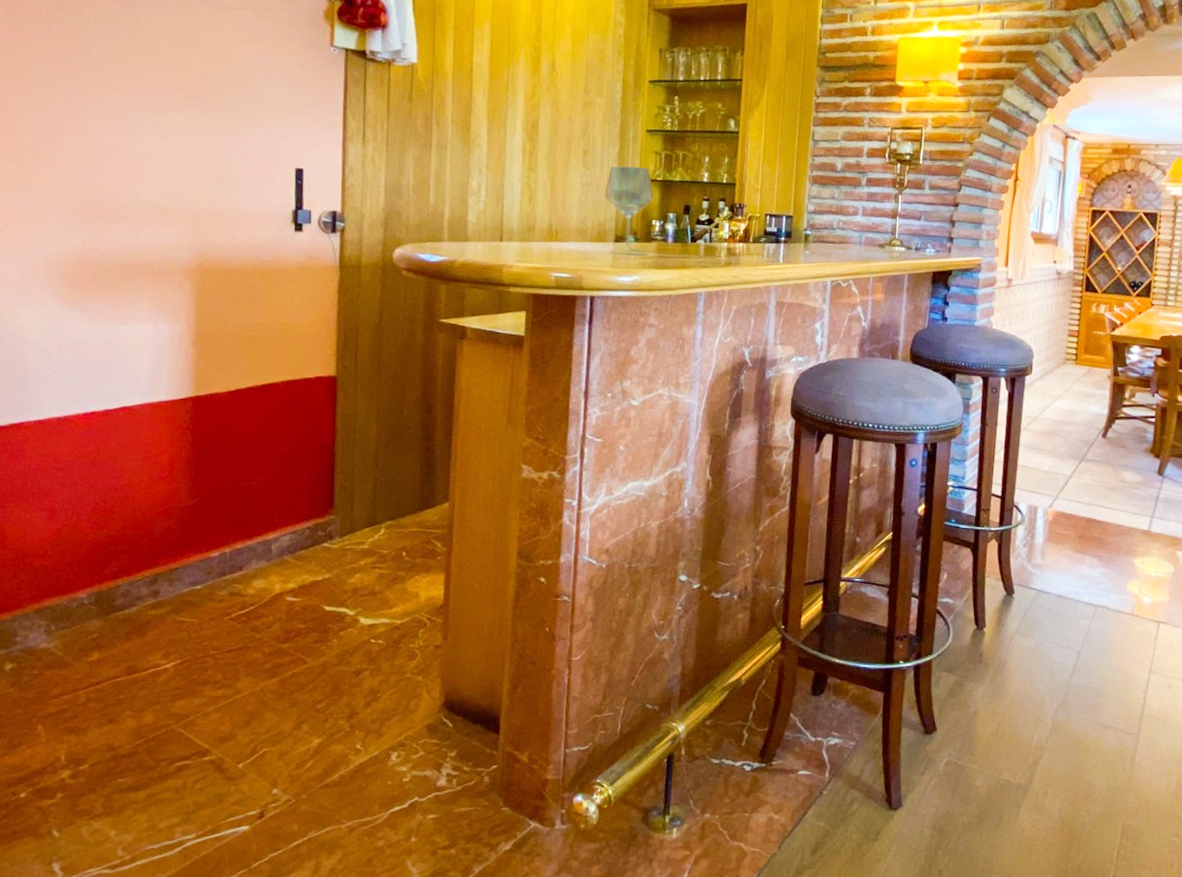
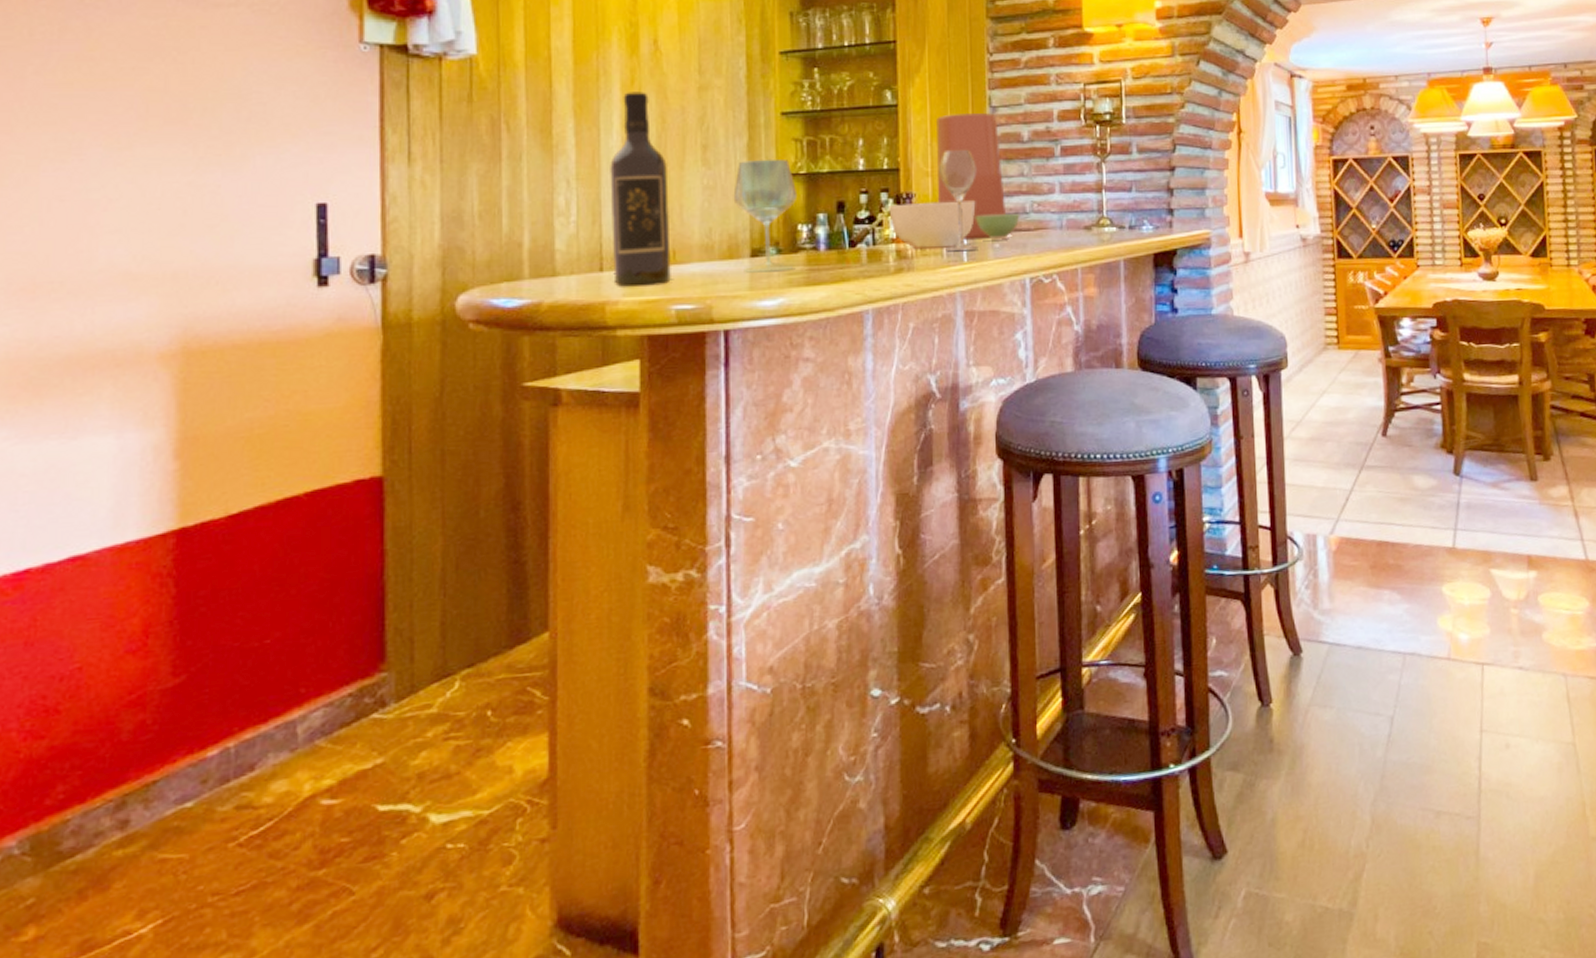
wine bottle: none [510,102,556,257] -> present [610,92,672,289]
bowl: none [724,212,794,251] -> present [889,200,976,250]
vase: none [764,143,818,247] -> present [937,113,1006,241]
wineglass: none [766,172,797,255] -> present [939,149,978,252]
bowl: none [792,227,828,249] -> present [975,213,1020,240]

